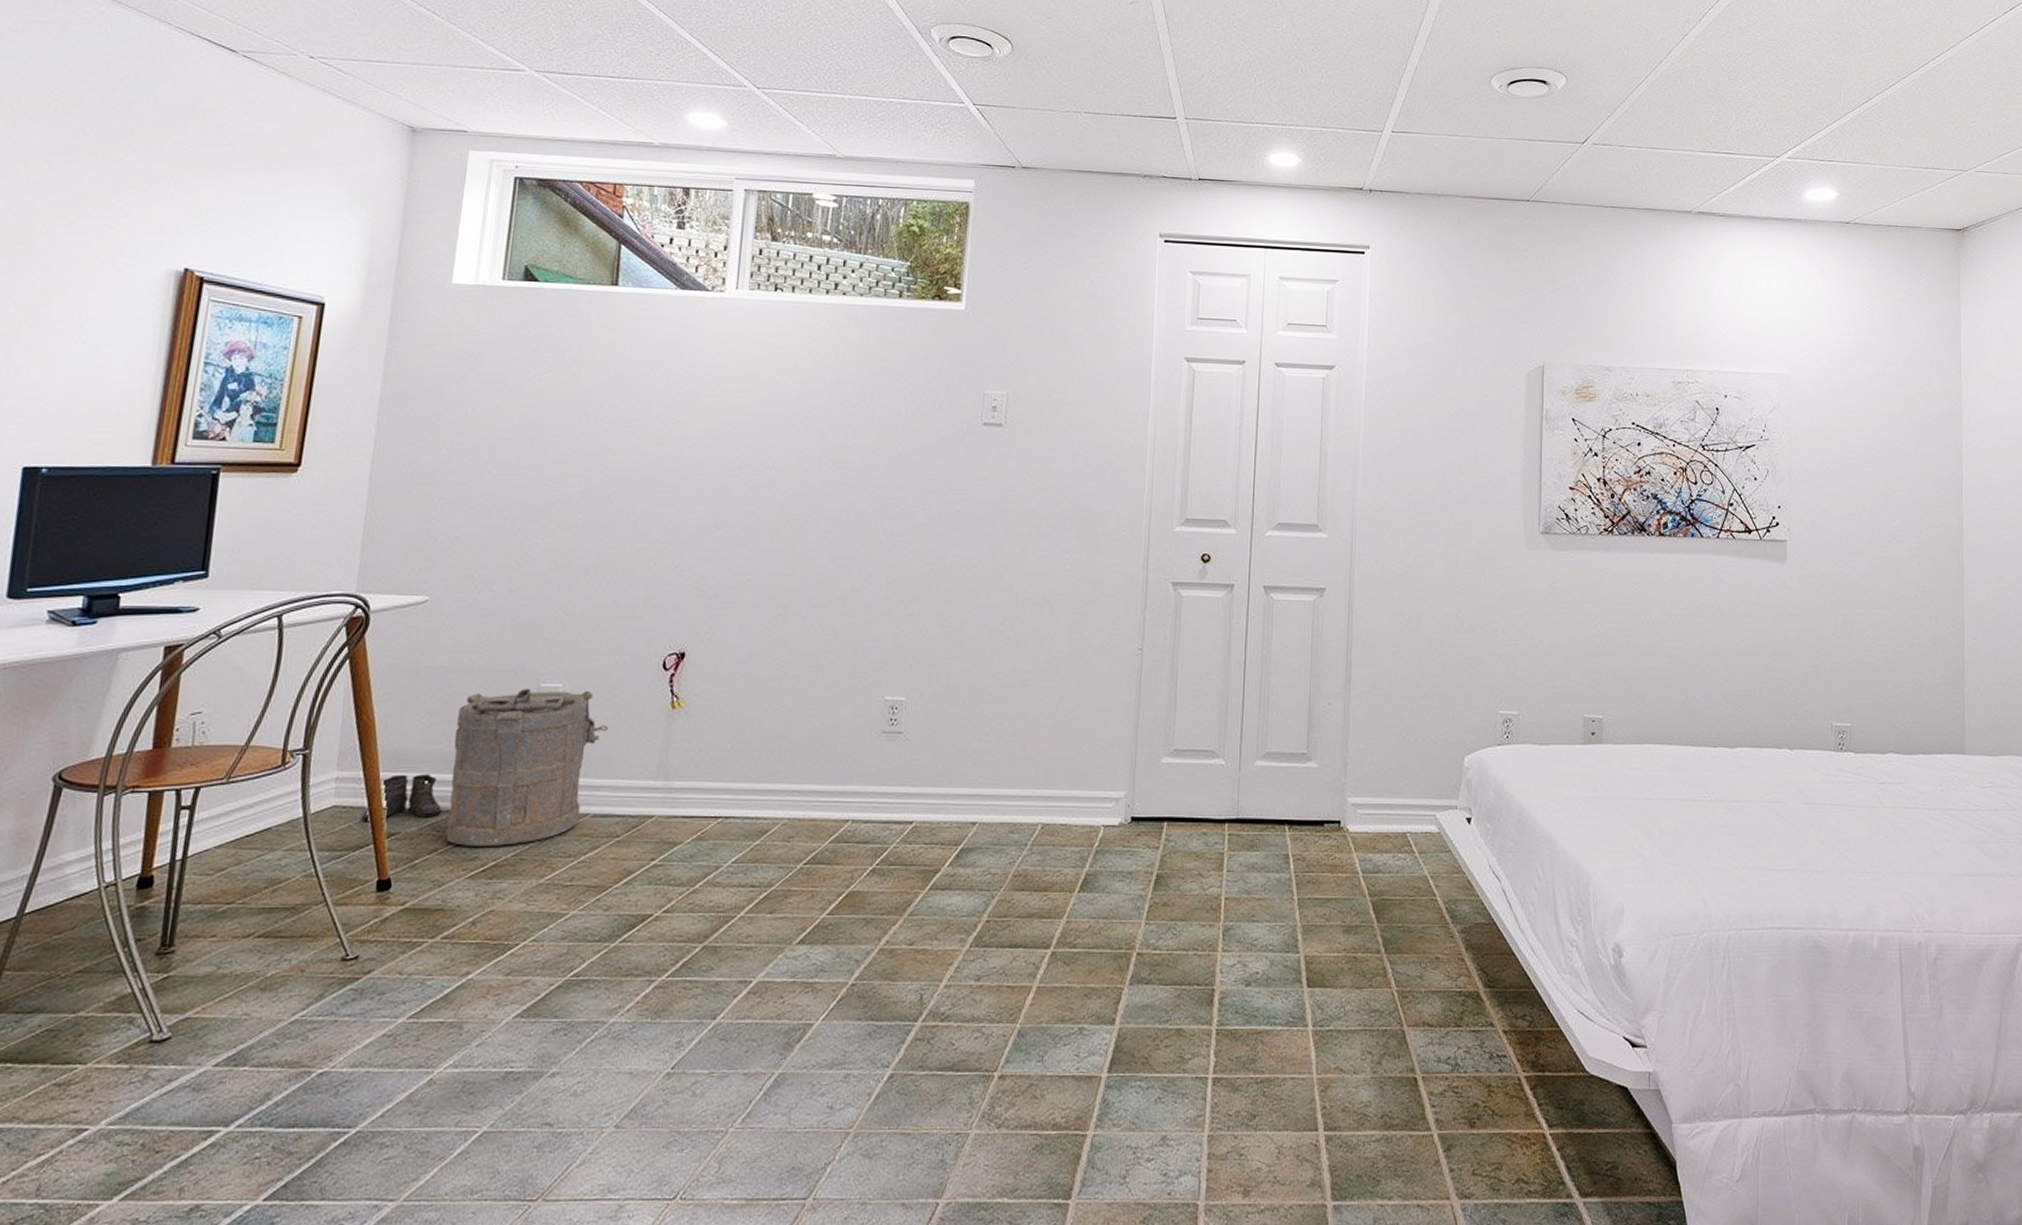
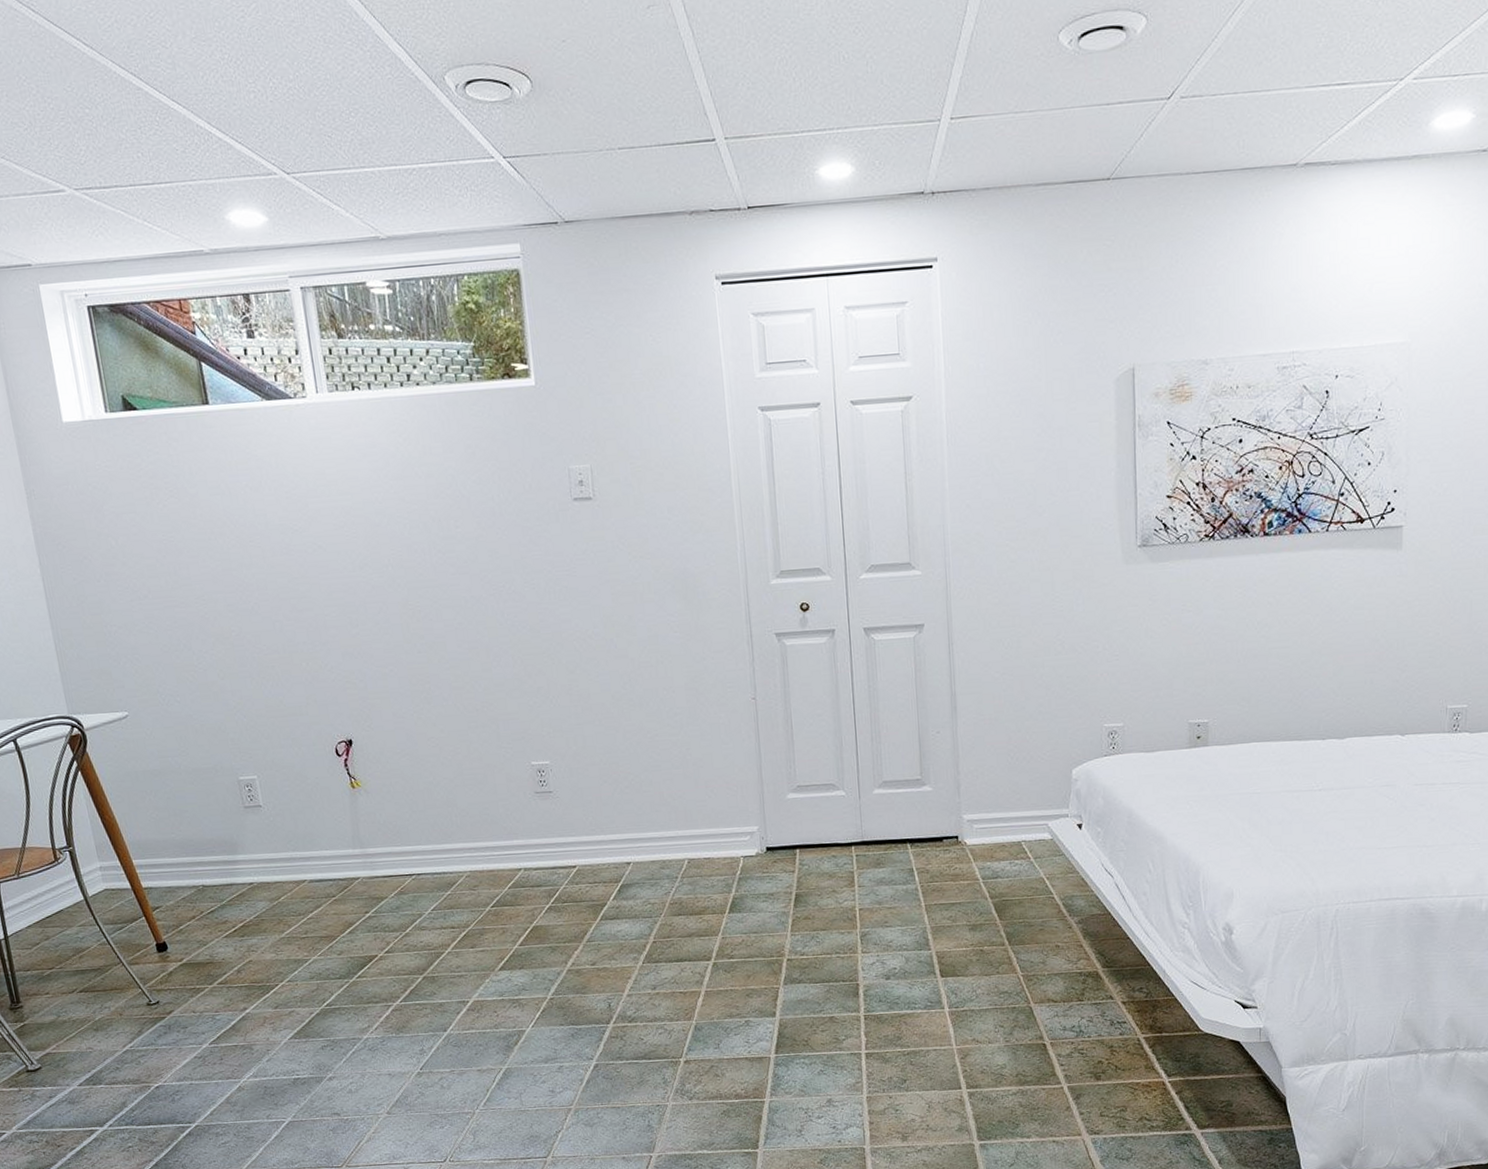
boots: present [361,774,446,823] -> none [128,859,192,900]
laundry hamper: present [446,688,609,848] -> none [179,779,305,913]

